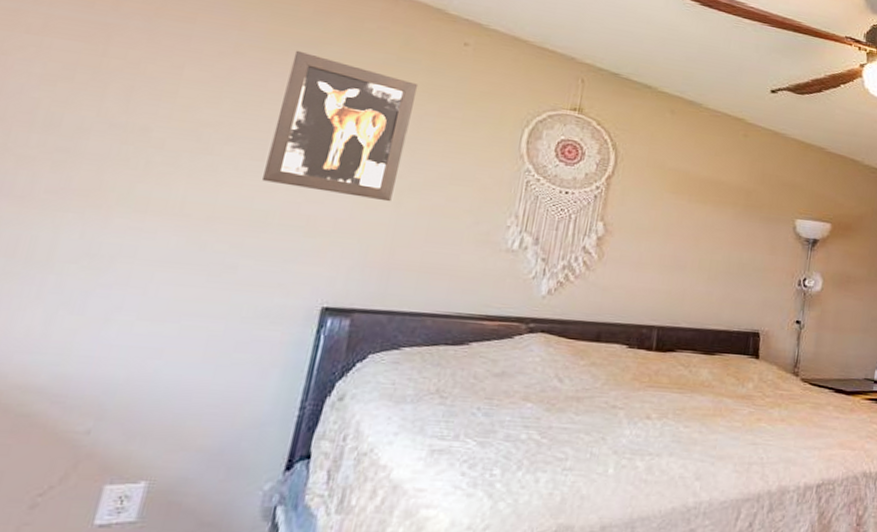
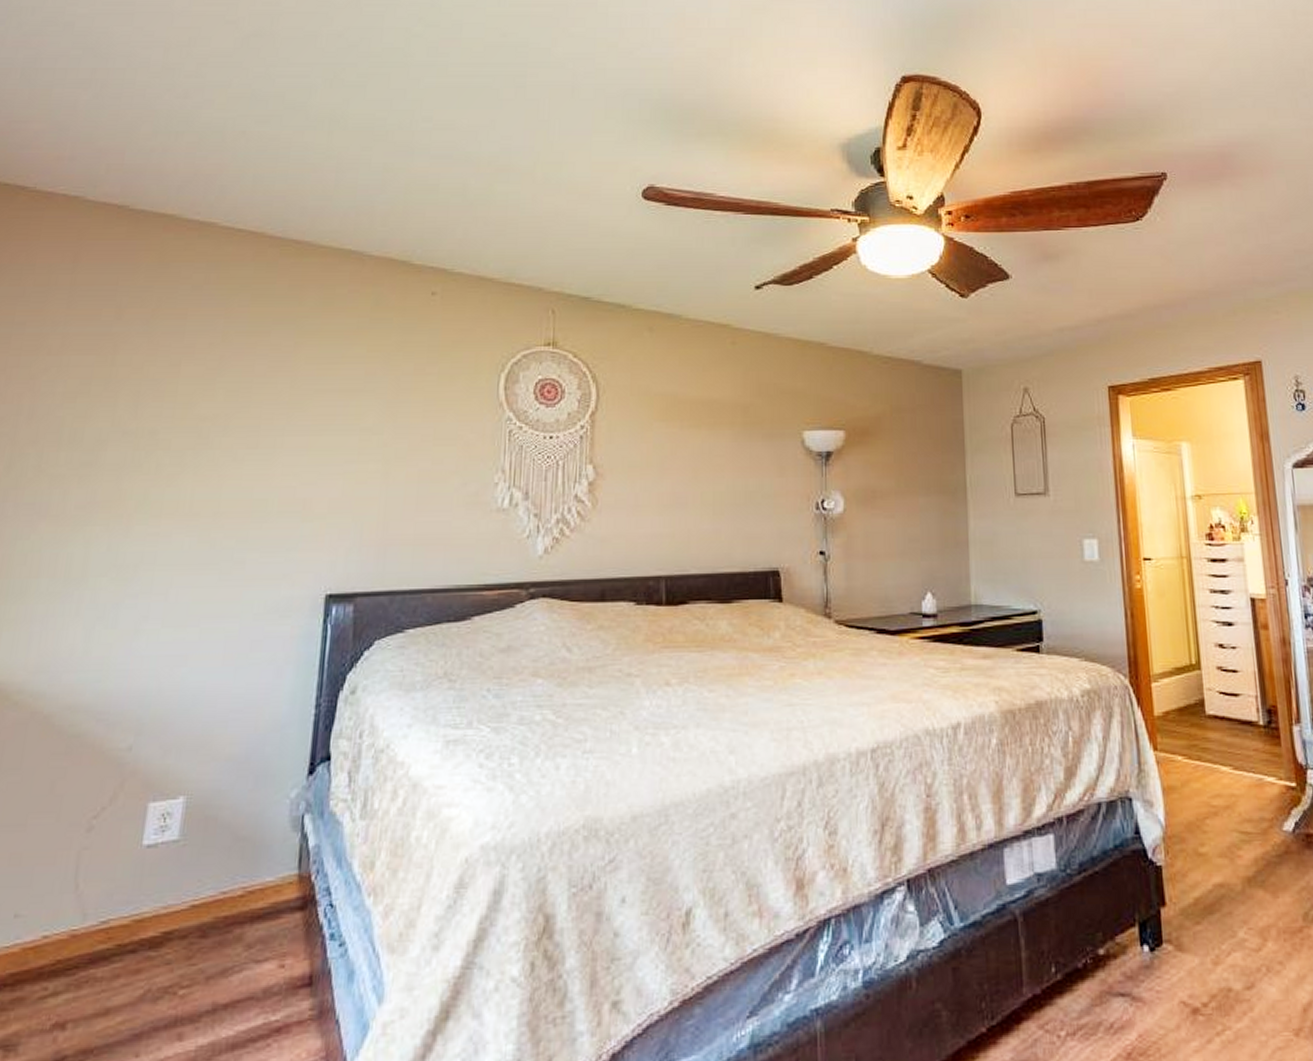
wall art: present [262,50,419,202] -> none [259,329,393,474]

